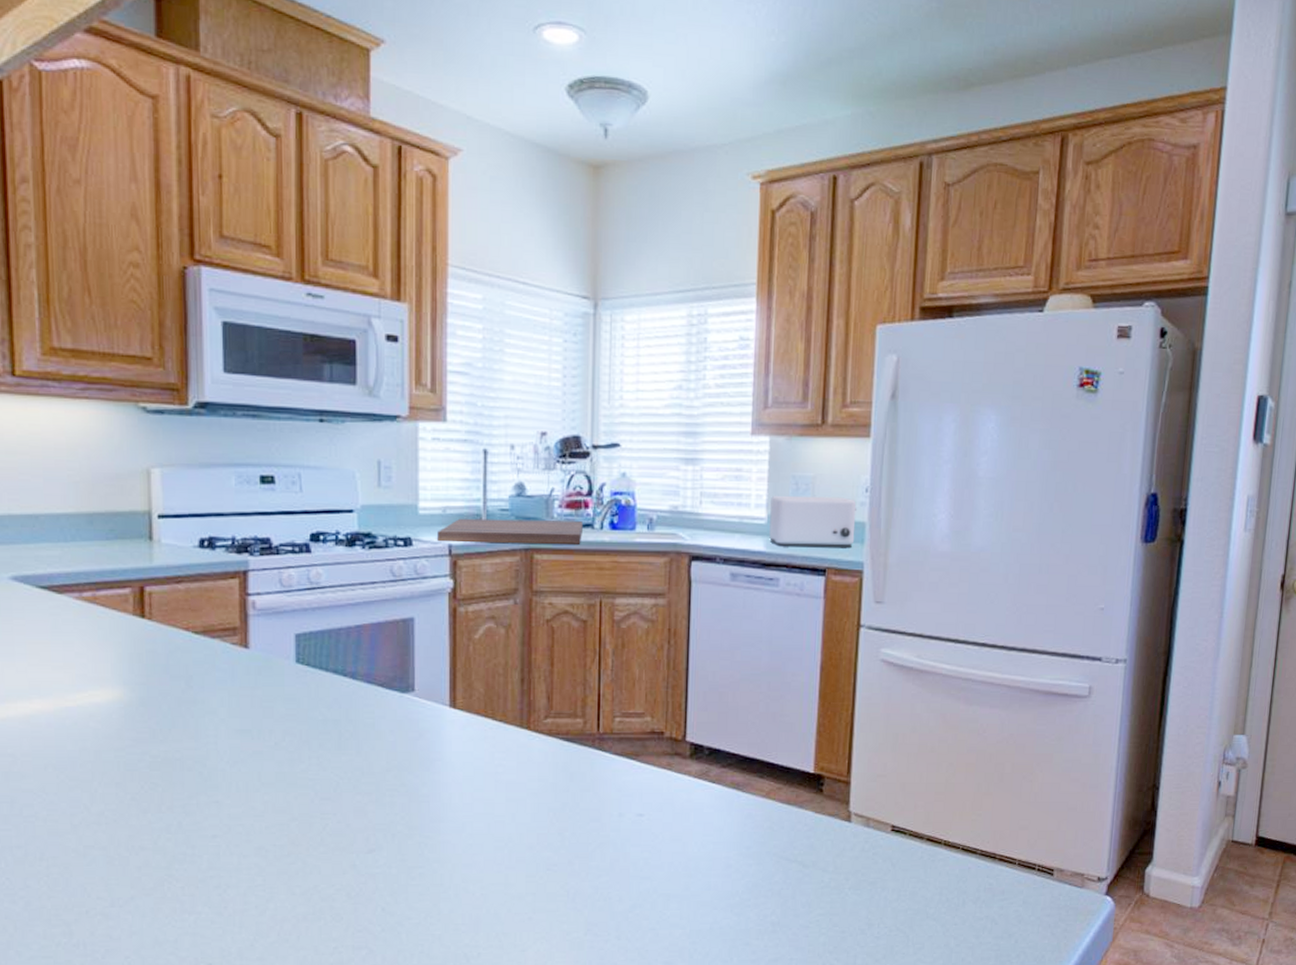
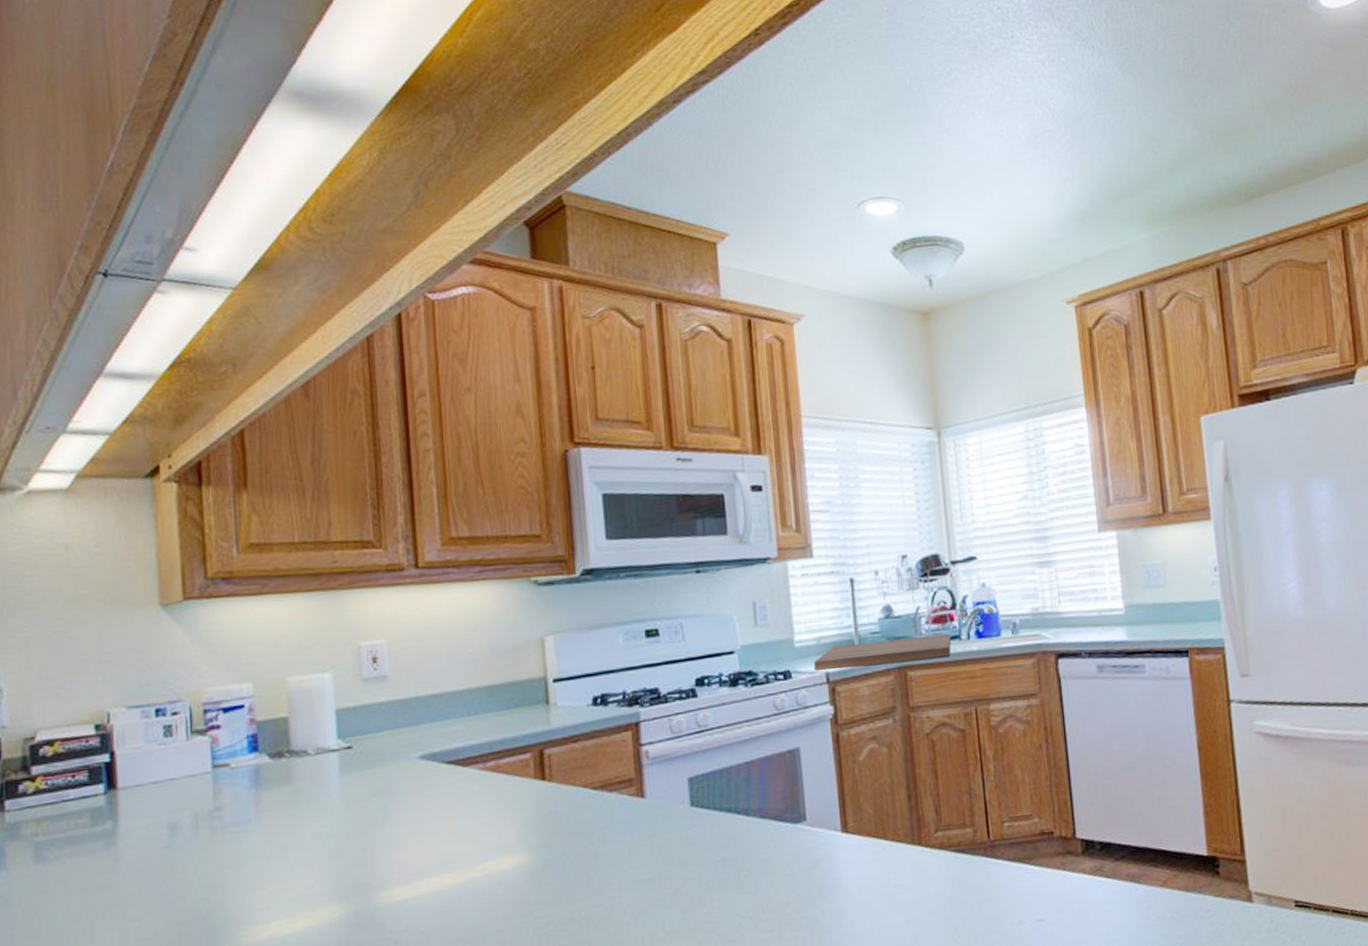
toaster: present [769,495,858,550] -> none [1125,579,1212,635]

